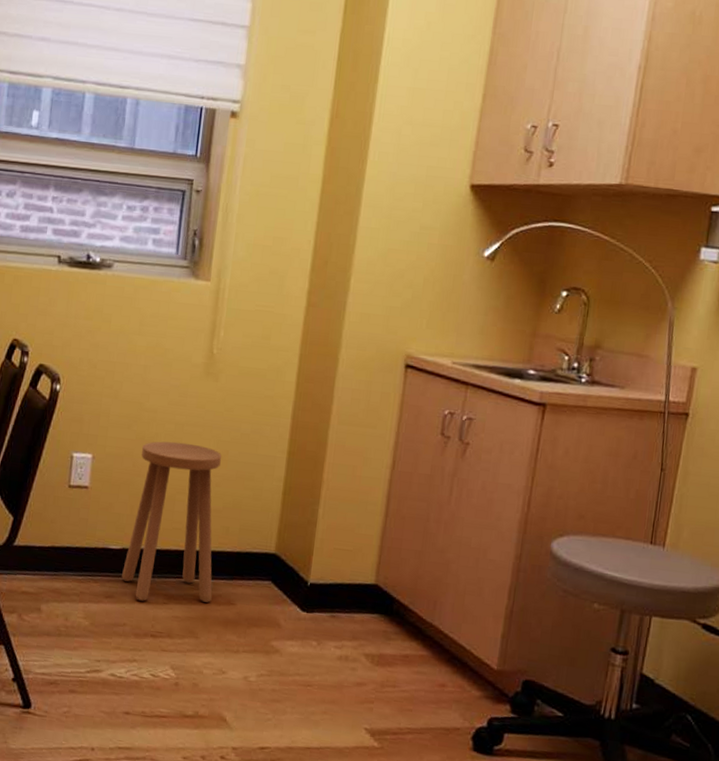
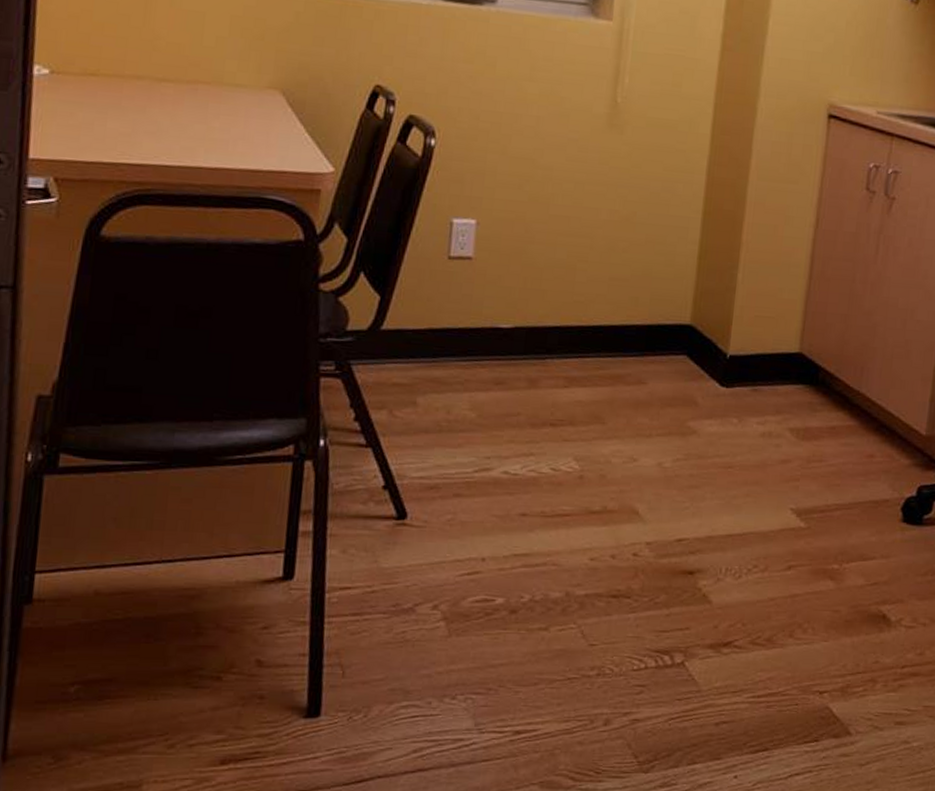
stool: present [122,441,221,603] -> none [514,203,628,386]

